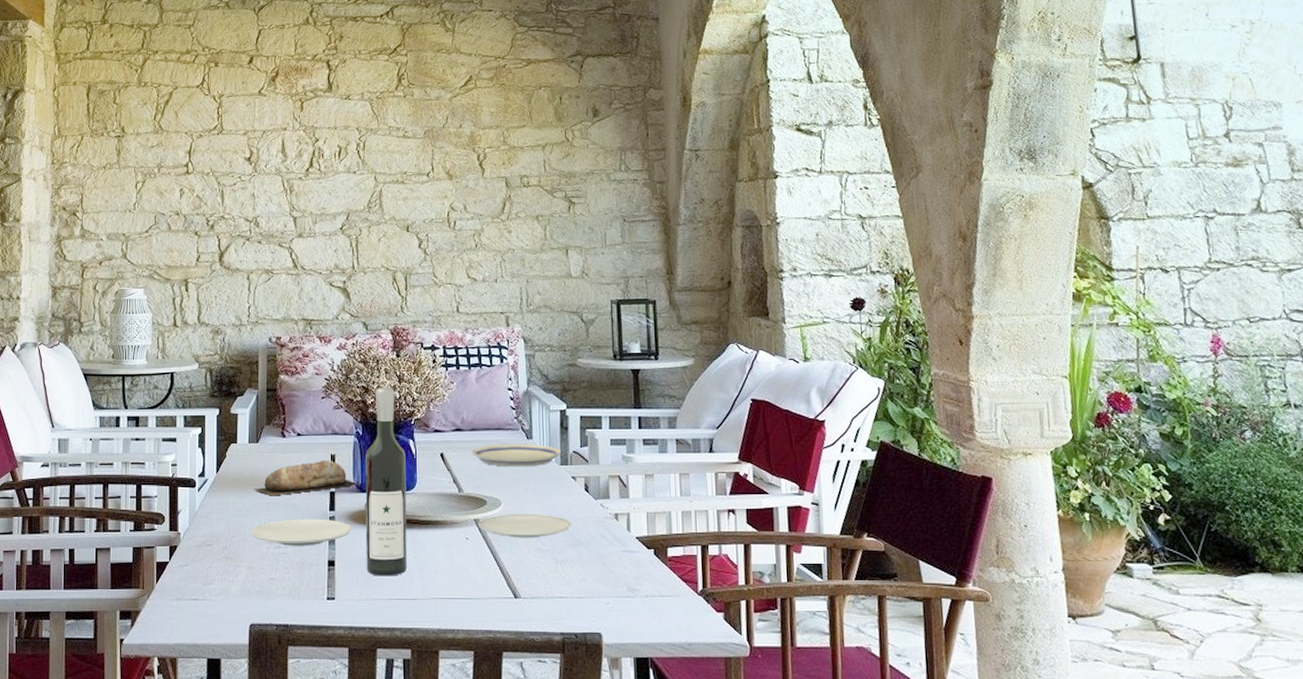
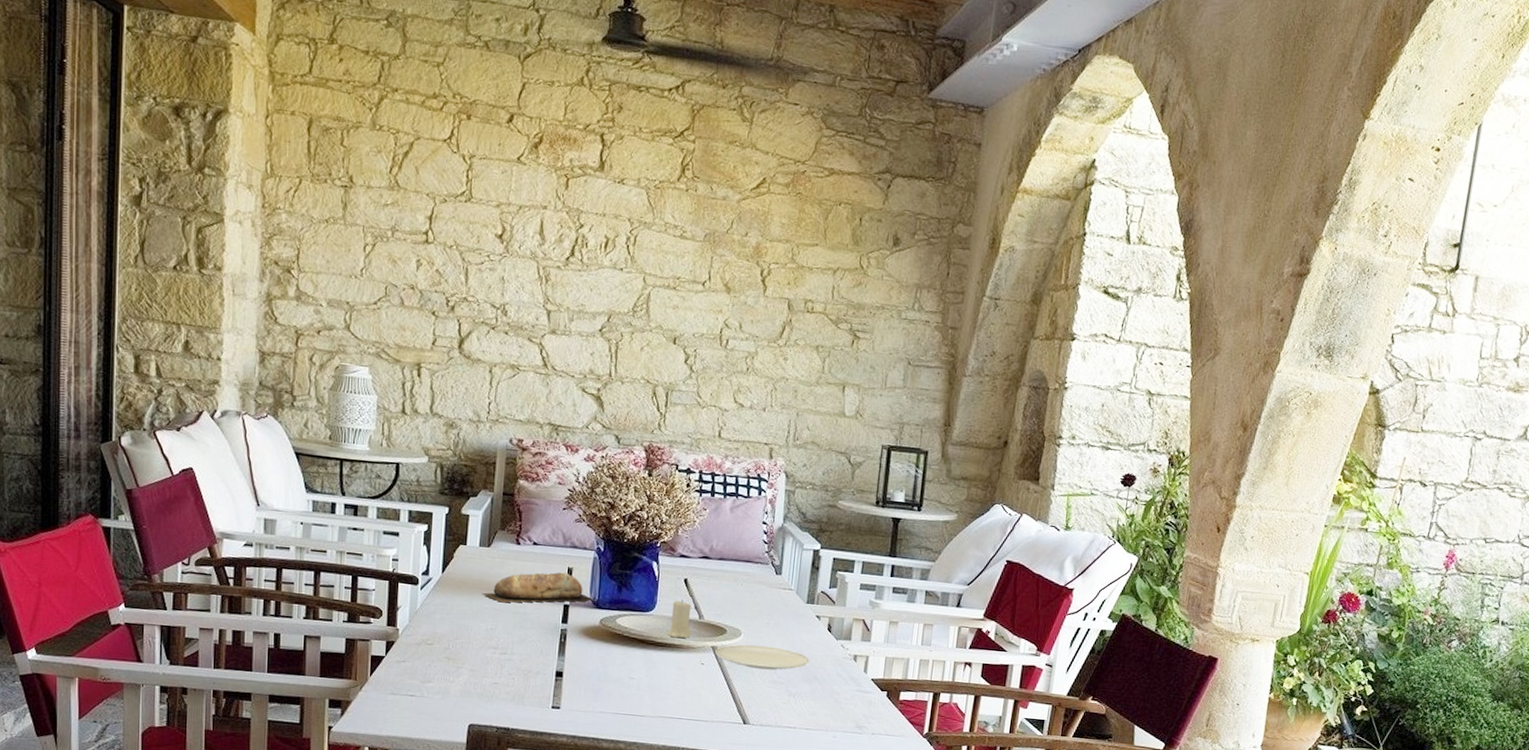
plate: present [251,519,352,546] -> none [476,627,584,656]
bottle: present [365,387,408,576] -> none [595,505,648,692]
candle: none [430,475,453,514] -> present [667,600,692,638]
plate: present [471,444,561,467] -> none [717,576,809,602]

